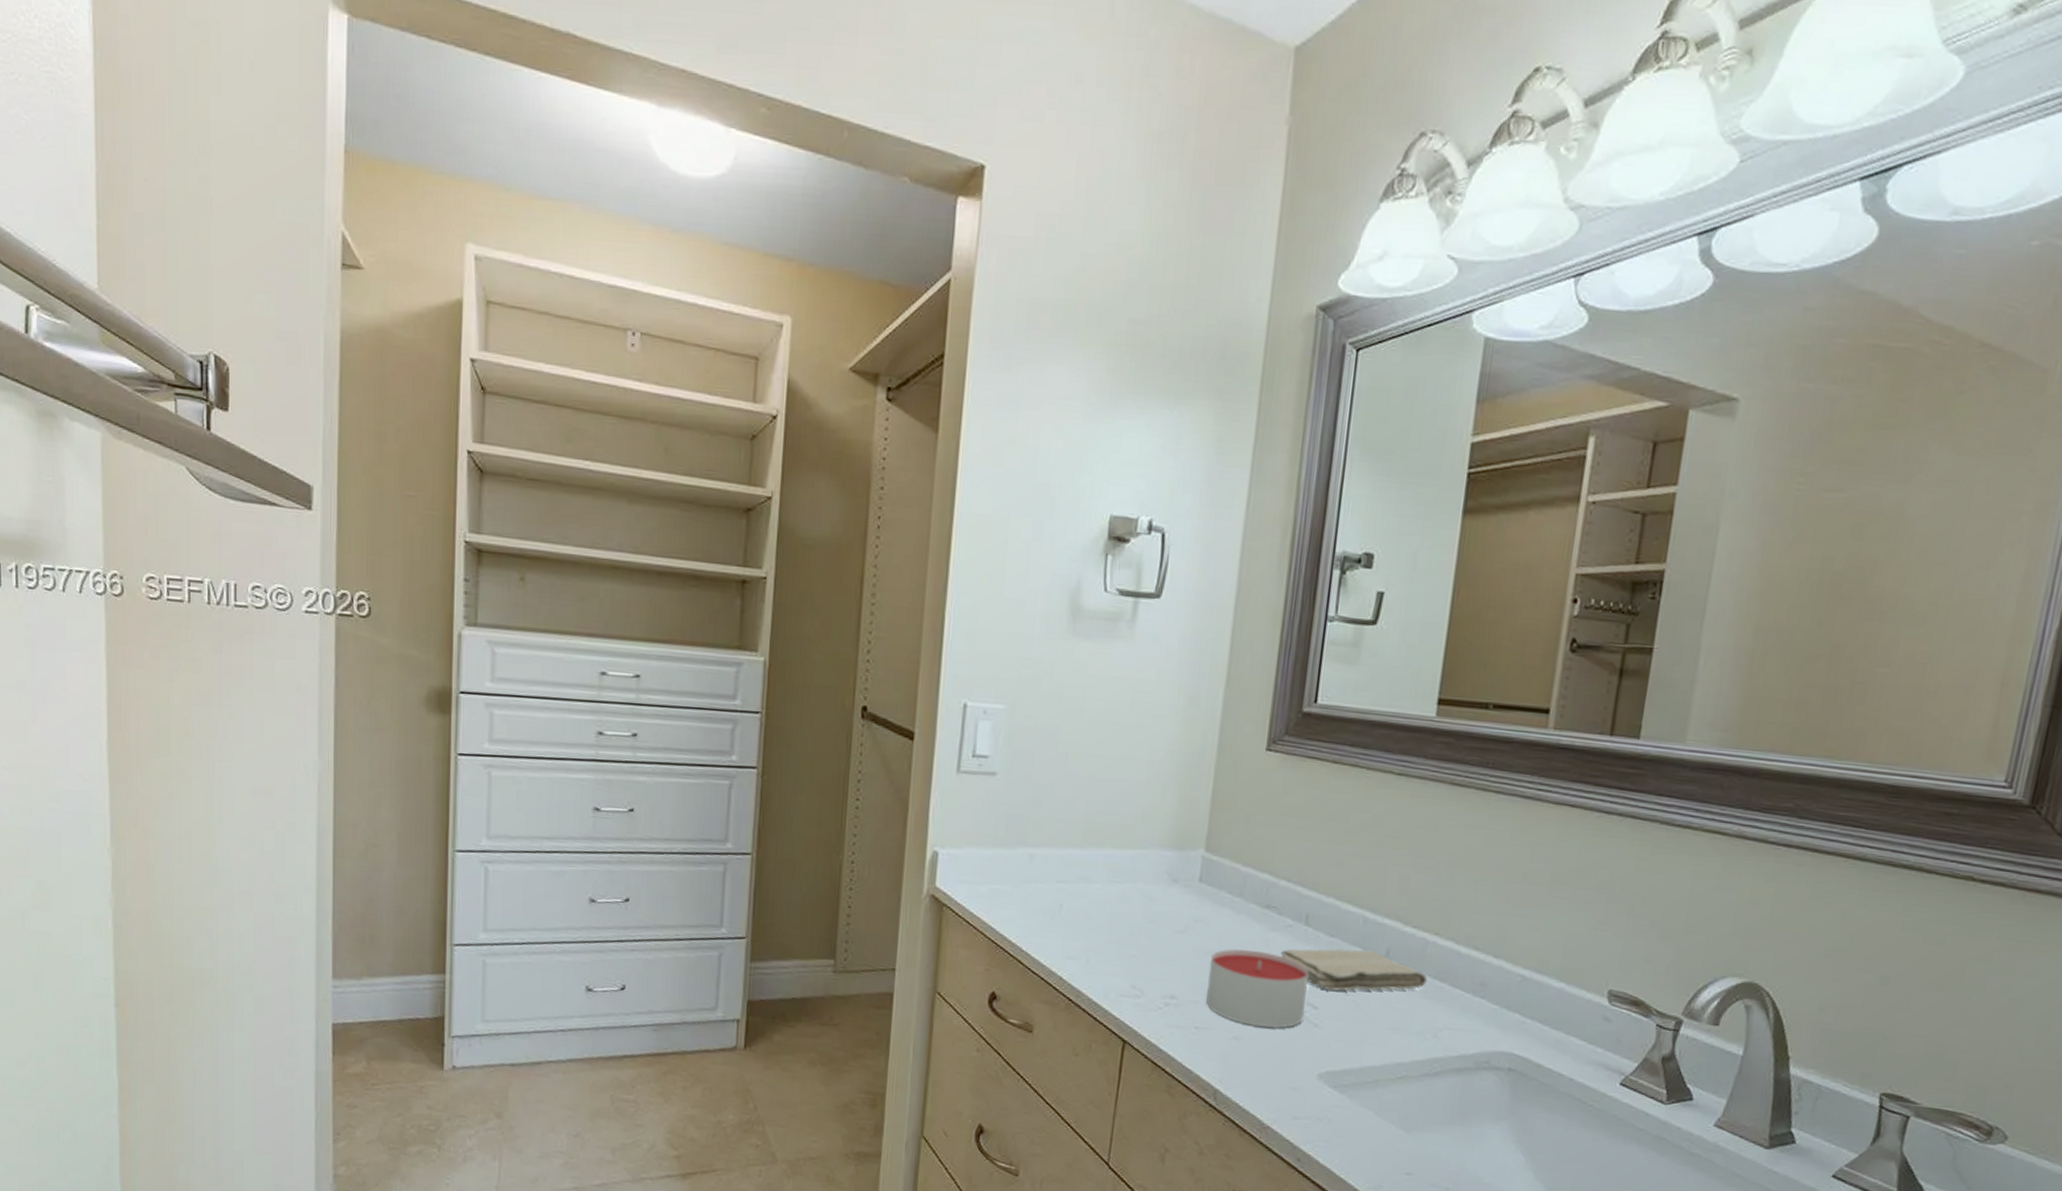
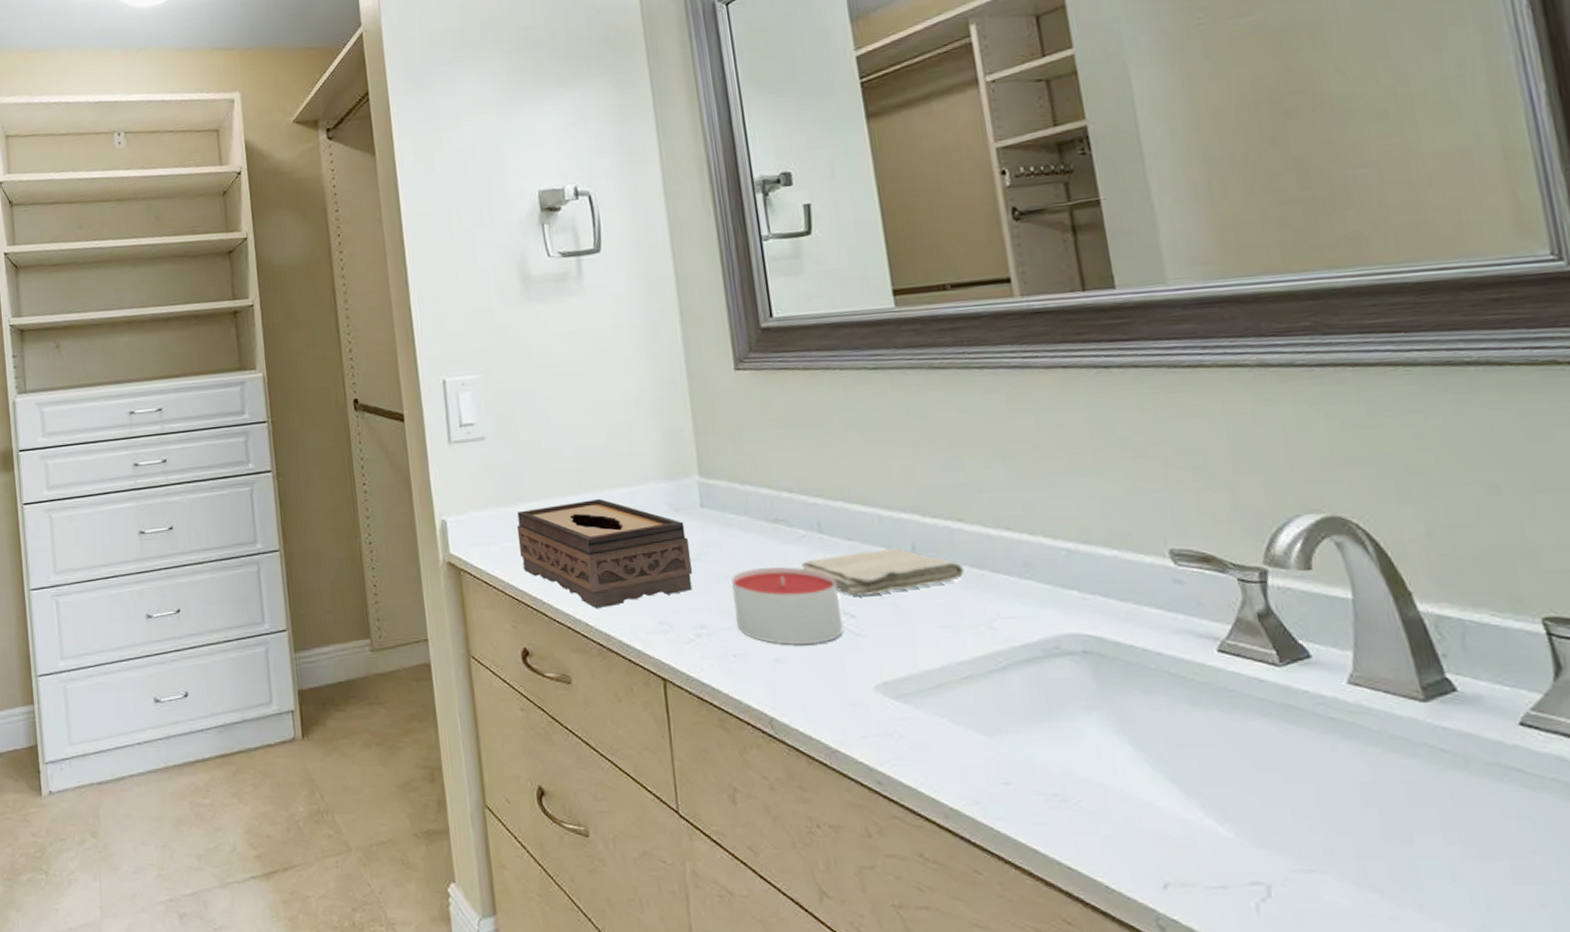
tissue box: none [1008,855,1180,965] -> present [516,498,693,609]

